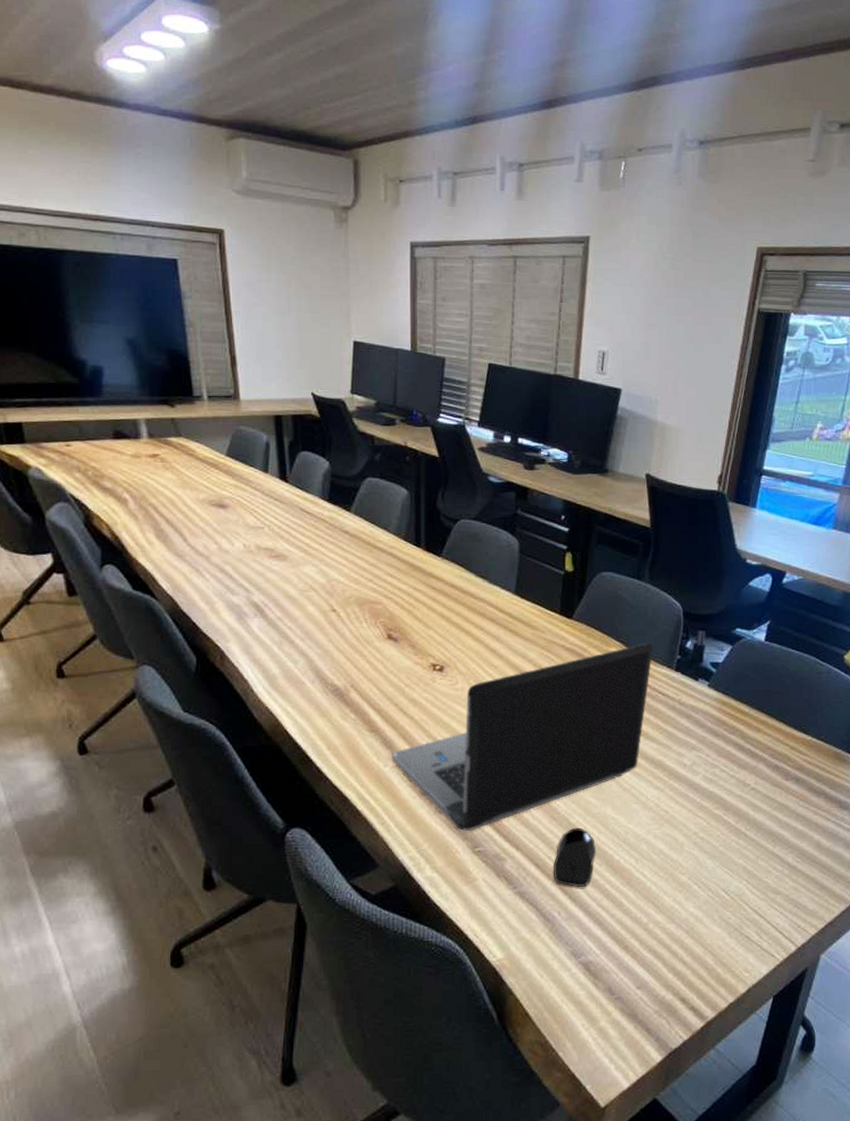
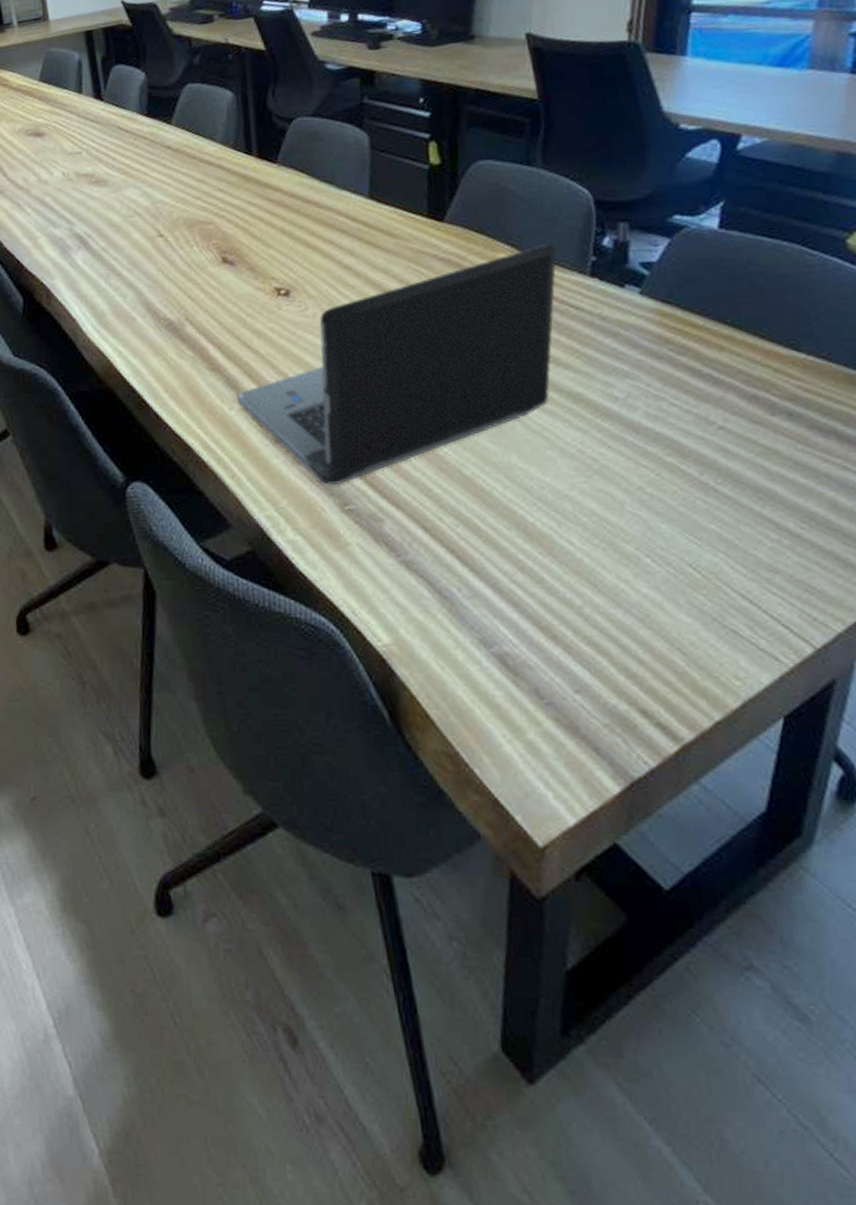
computer mouse: present [554,827,596,888] -> none [446,480,502,558]

